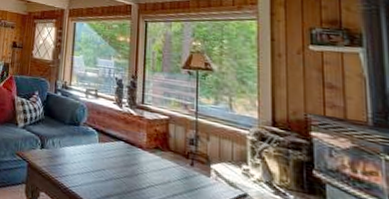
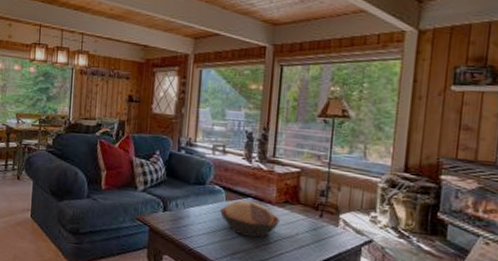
decorative bowl: none [94,143,152,183] -> present [220,200,281,238]

